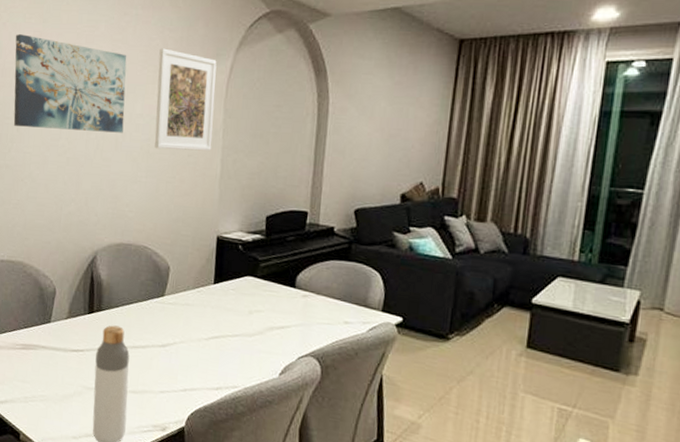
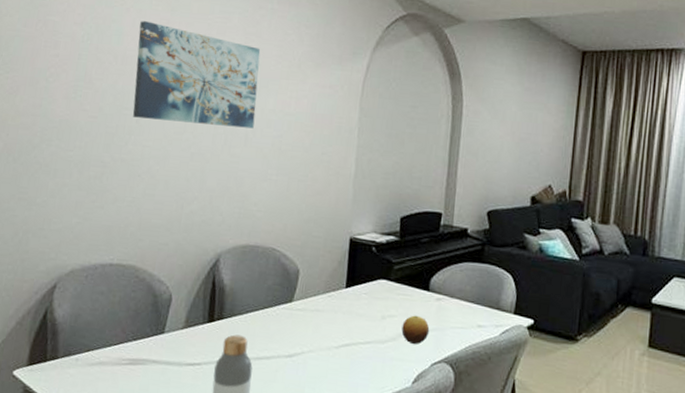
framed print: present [155,48,217,151] -> none [287,44,354,150]
fruit: none [268,310,296,339] -> present [401,315,430,345]

